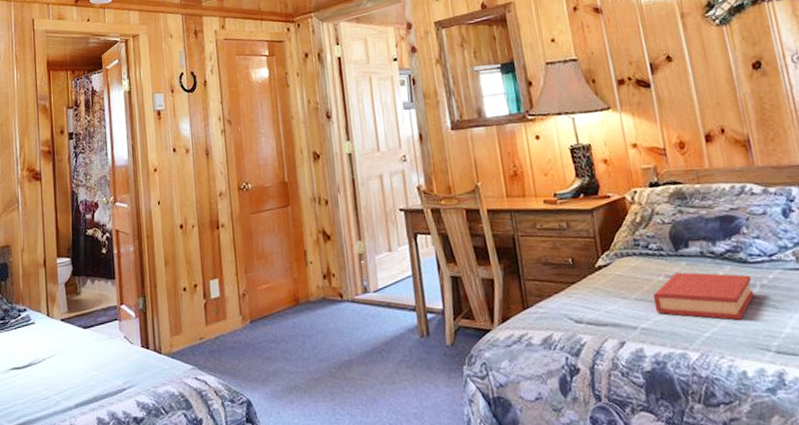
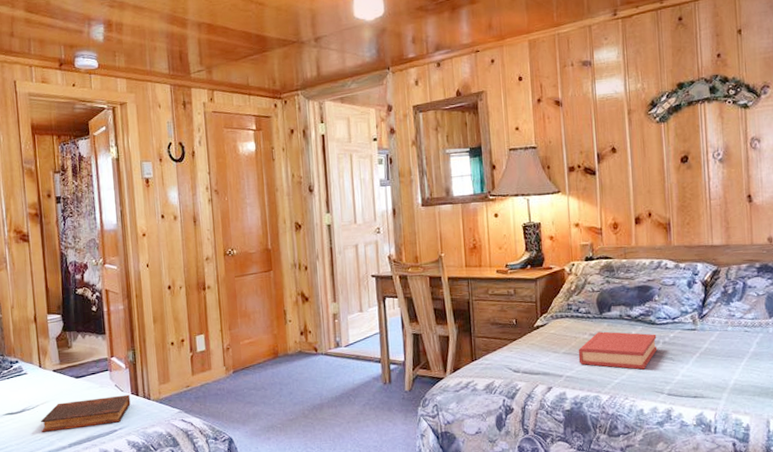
book: none [46,347,141,390] -> present [40,394,131,432]

